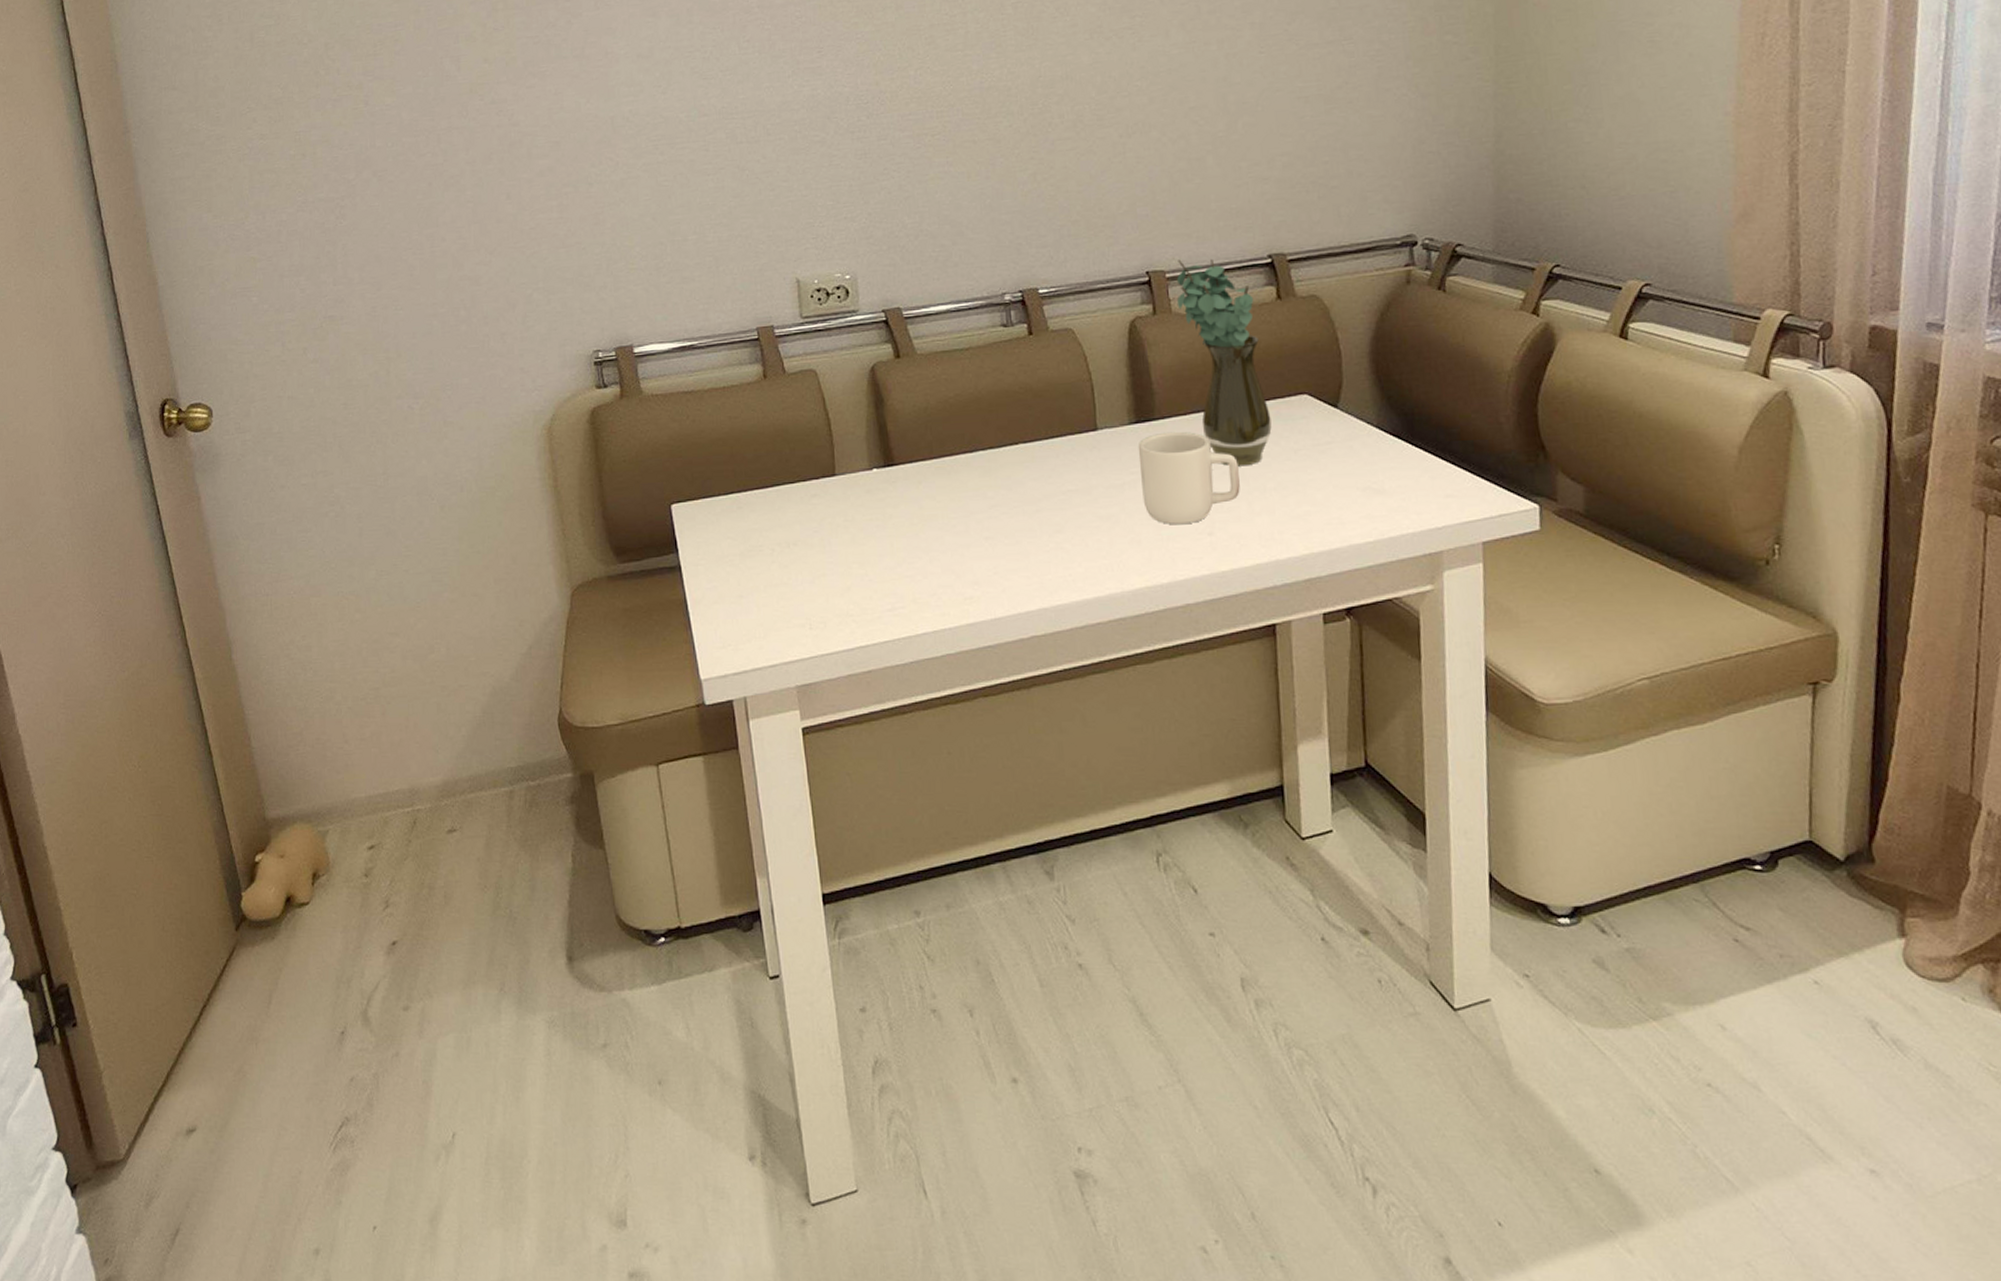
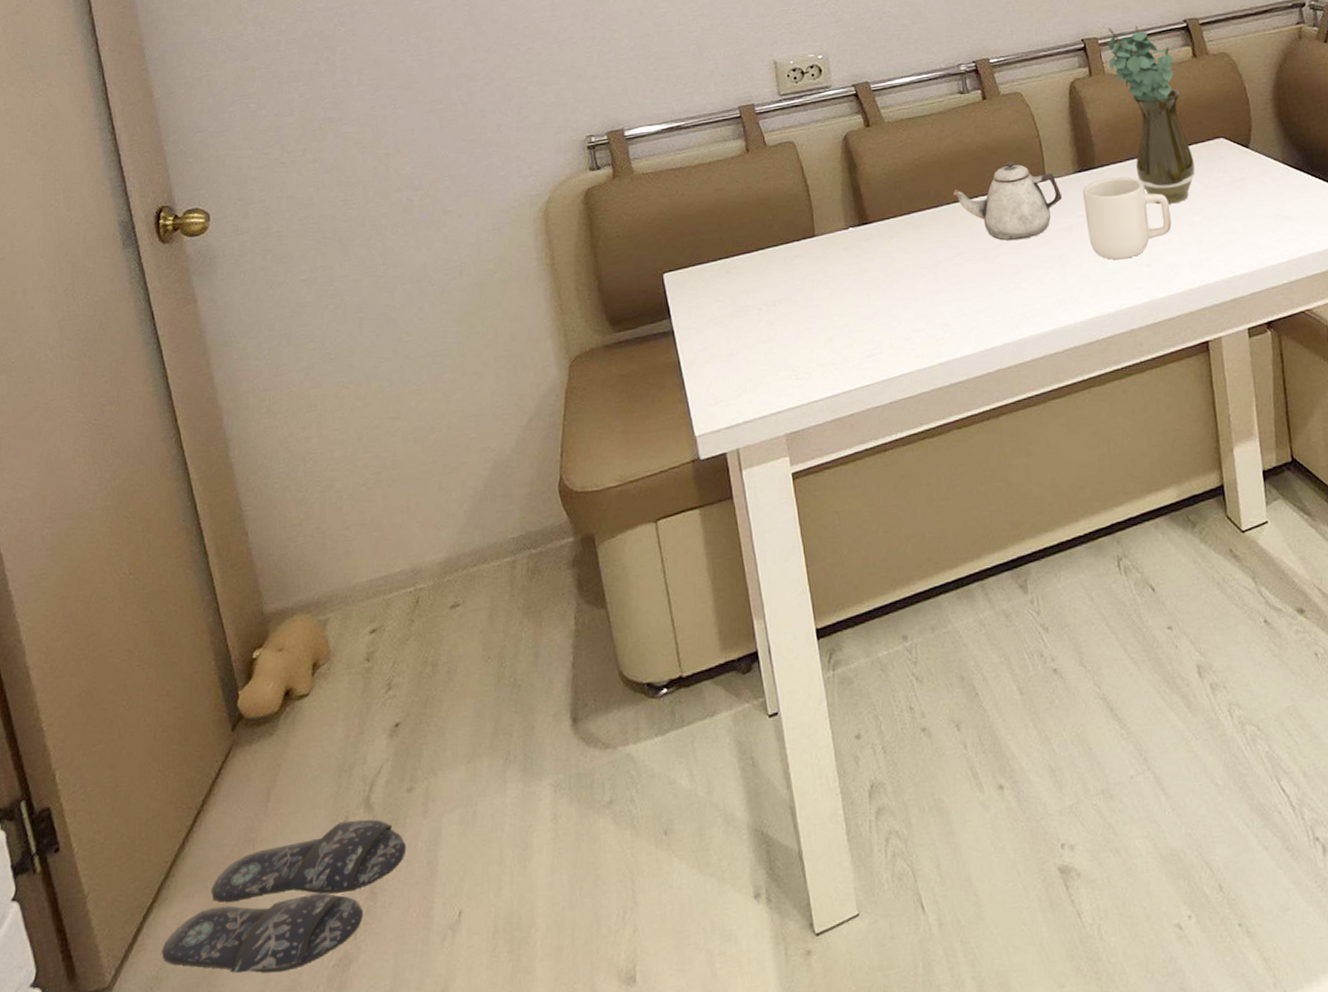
slippers: none [172,1031,402,1168] -> present [162,819,406,973]
teapot: none [991,406,1114,495] -> present [953,161,1062,241]

